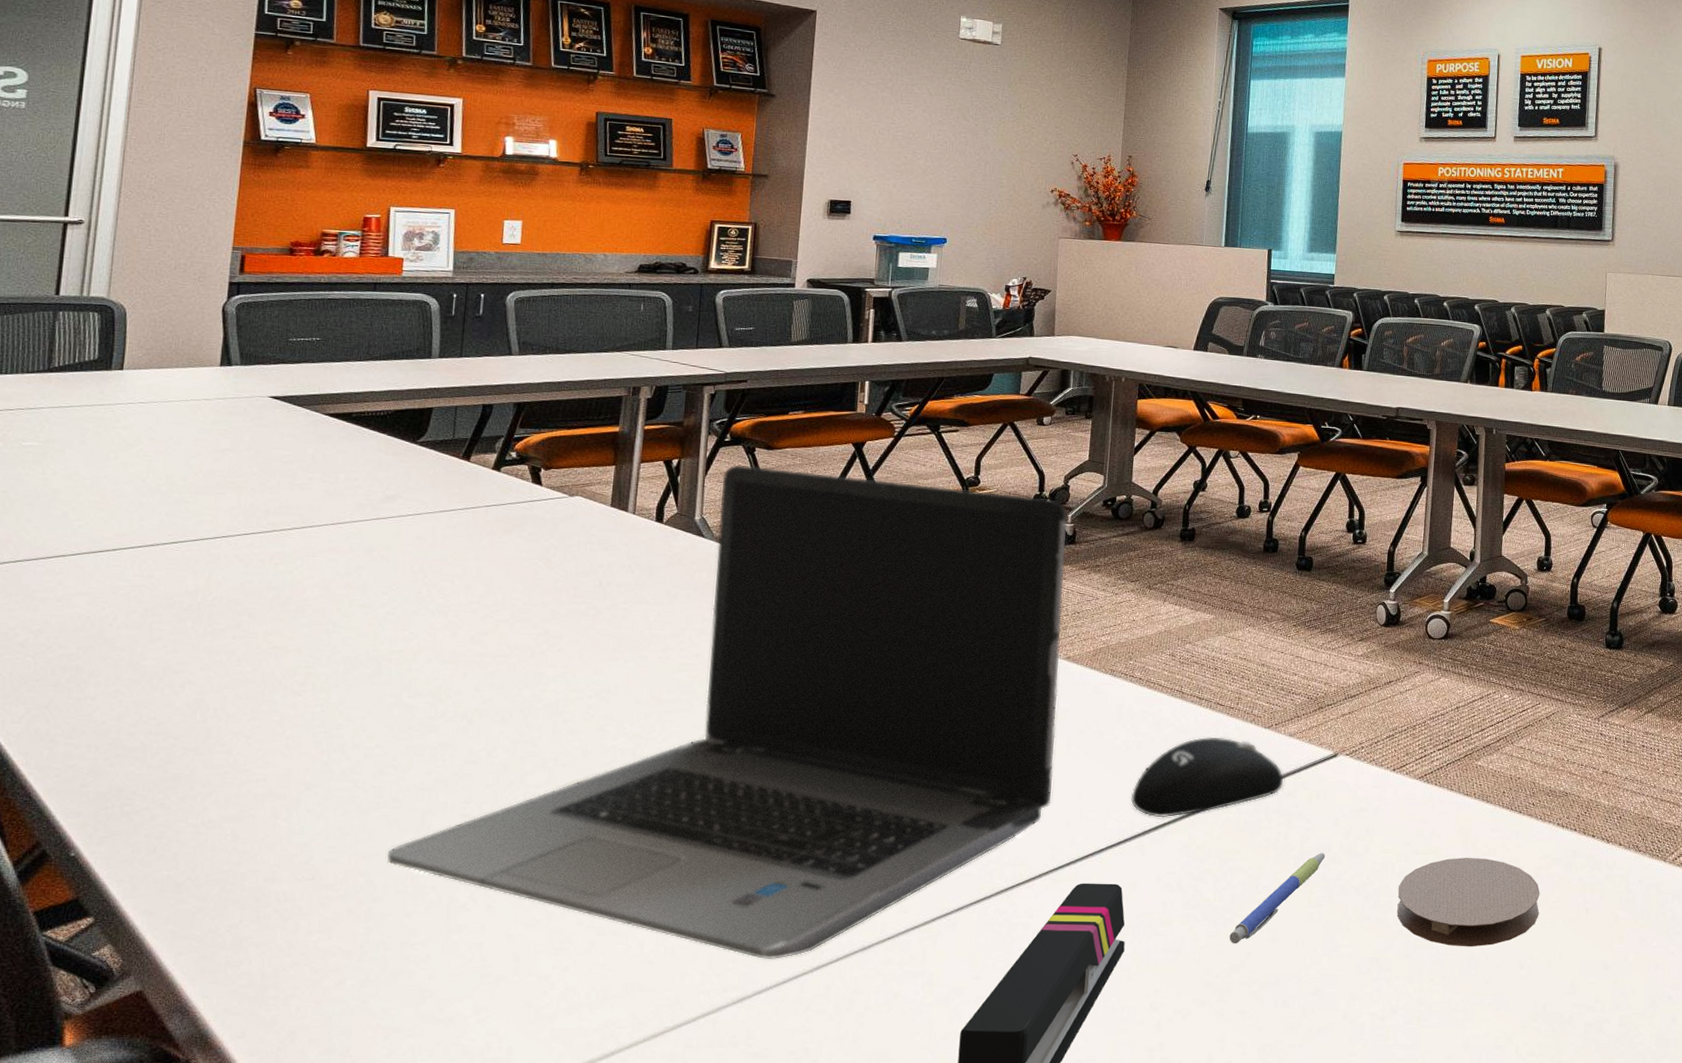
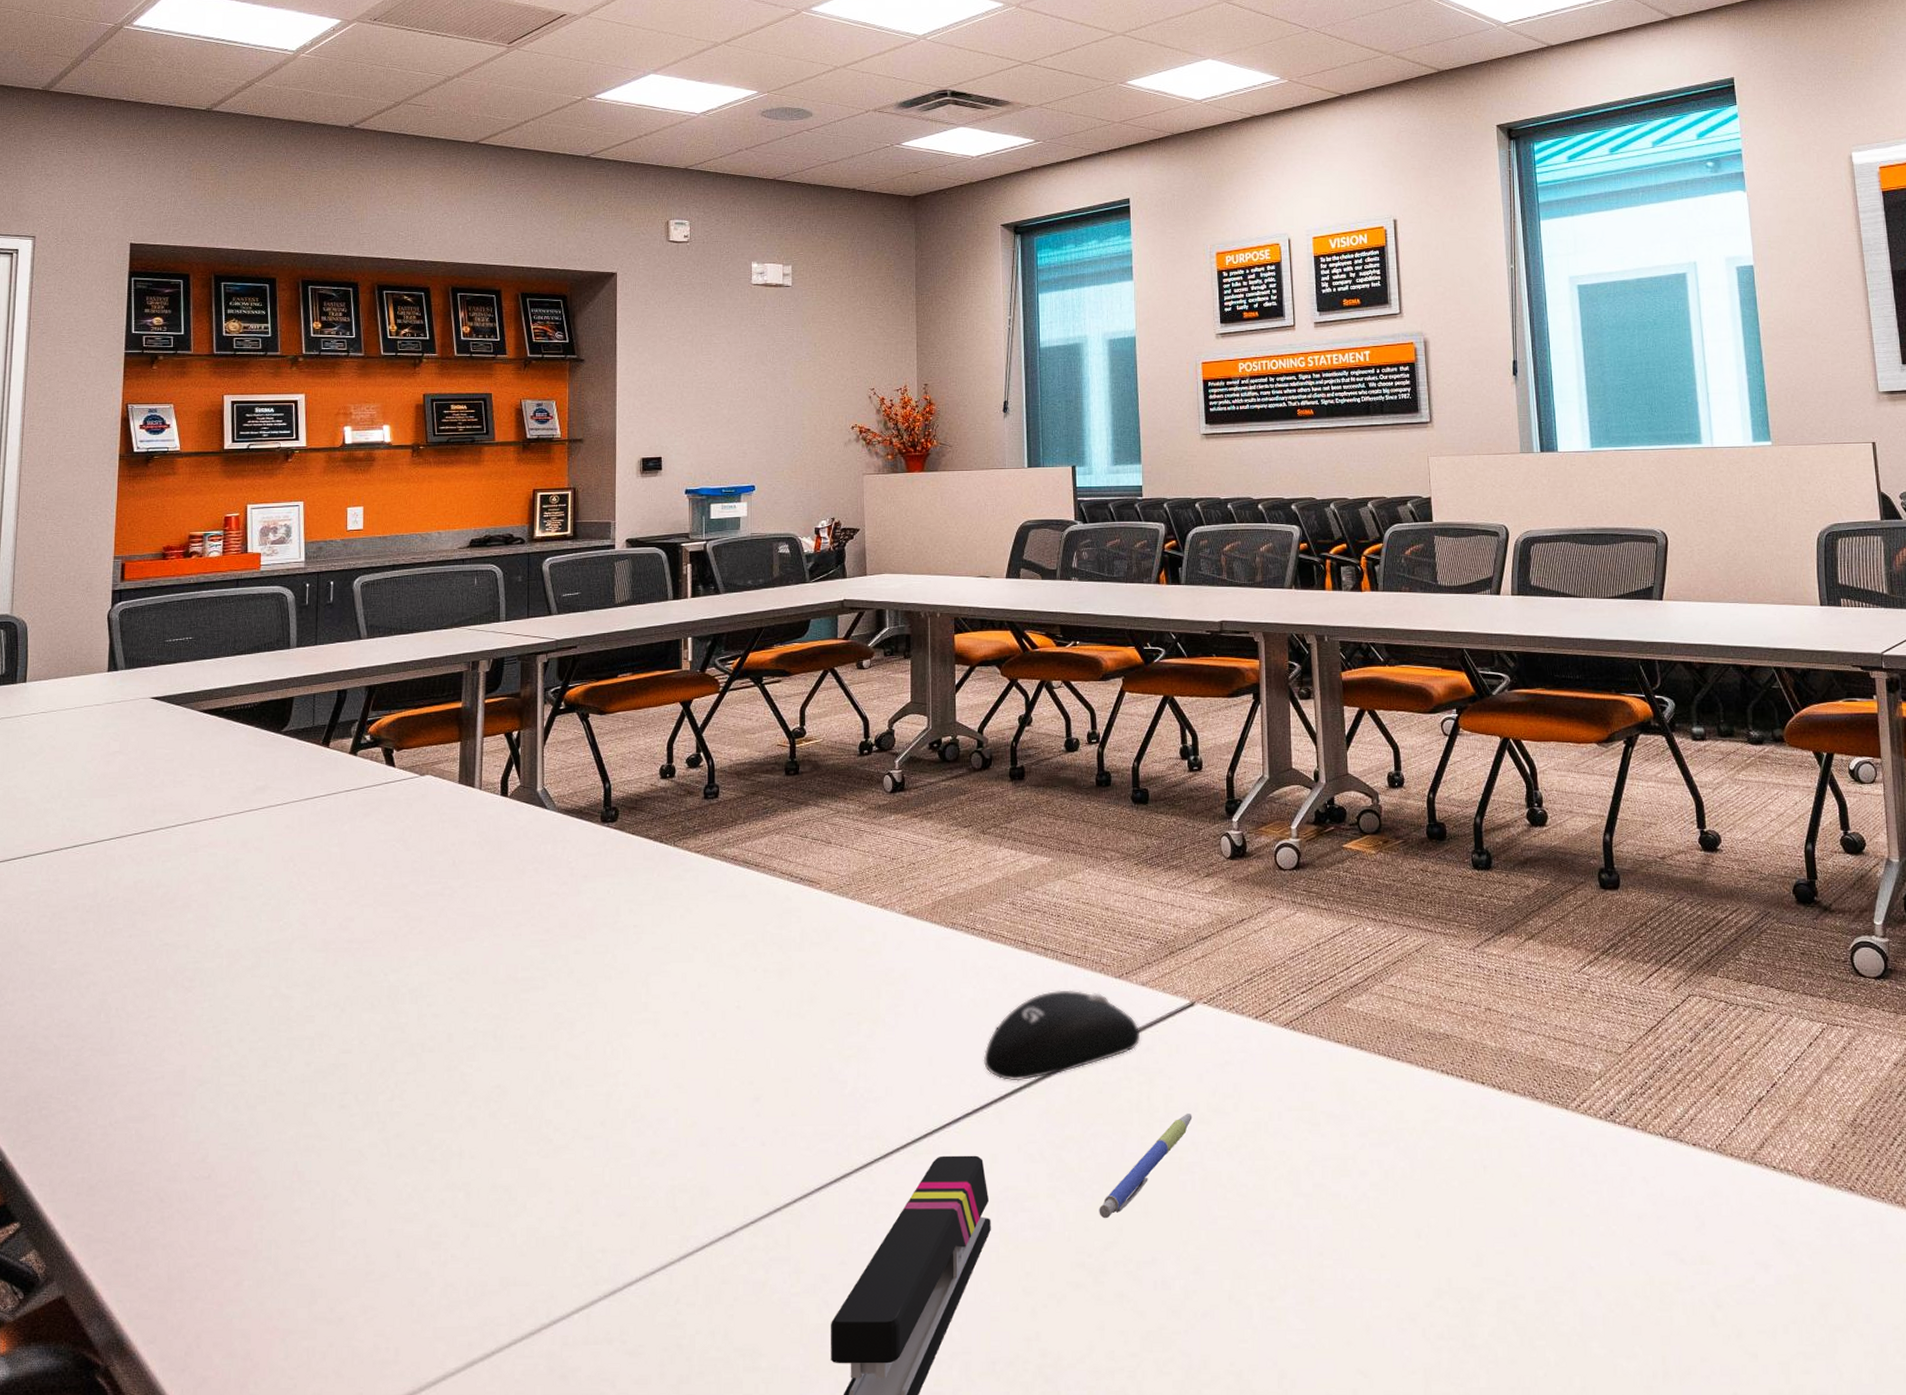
laptop computer: present [387,464,1067,960] -> none [274,732,903,1250]
coaster: present [1397,858,1540,947] -> none [1274,1113,1432,1215]

